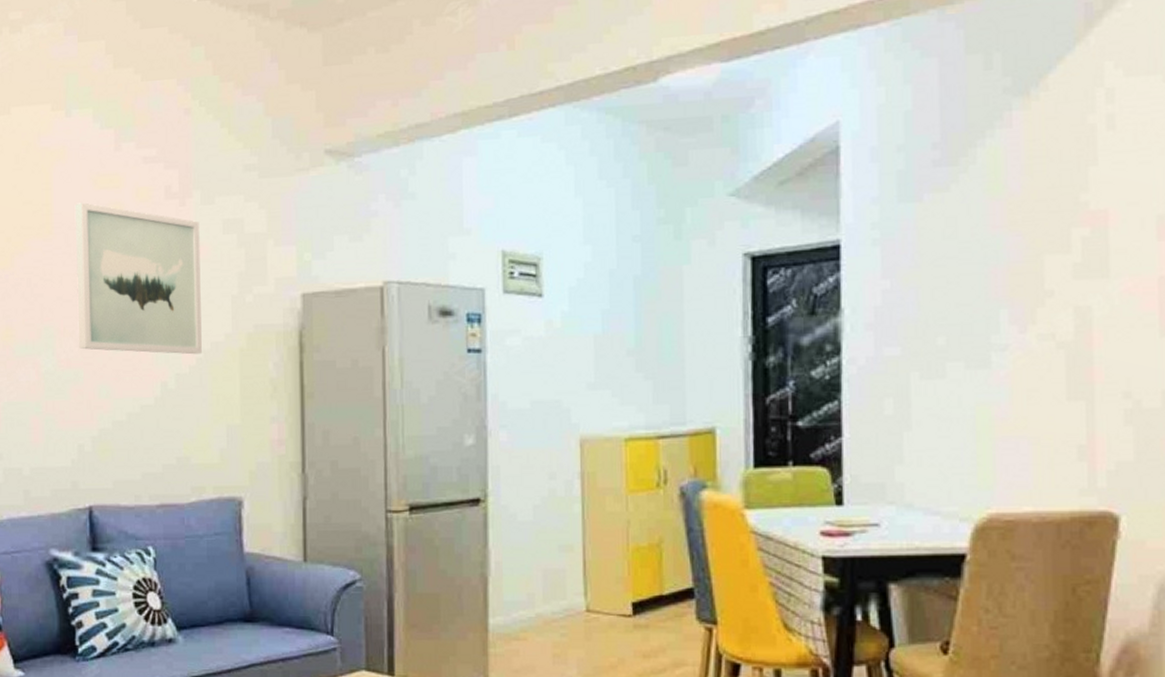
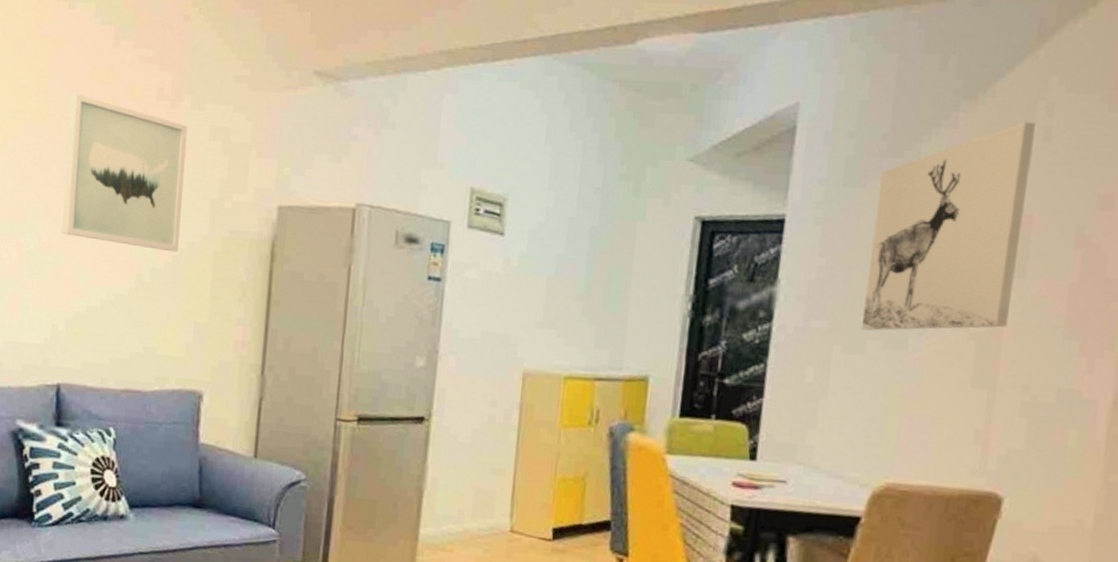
wall art: none [937,111,1097,352] -> present [862,121,1037,331]

